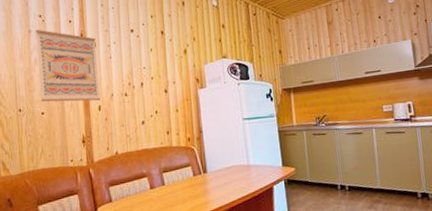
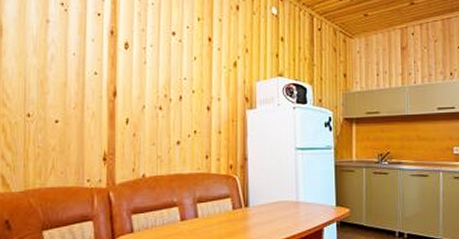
wall art: present [35,29,101,102] -> none [55,19,129,112]

